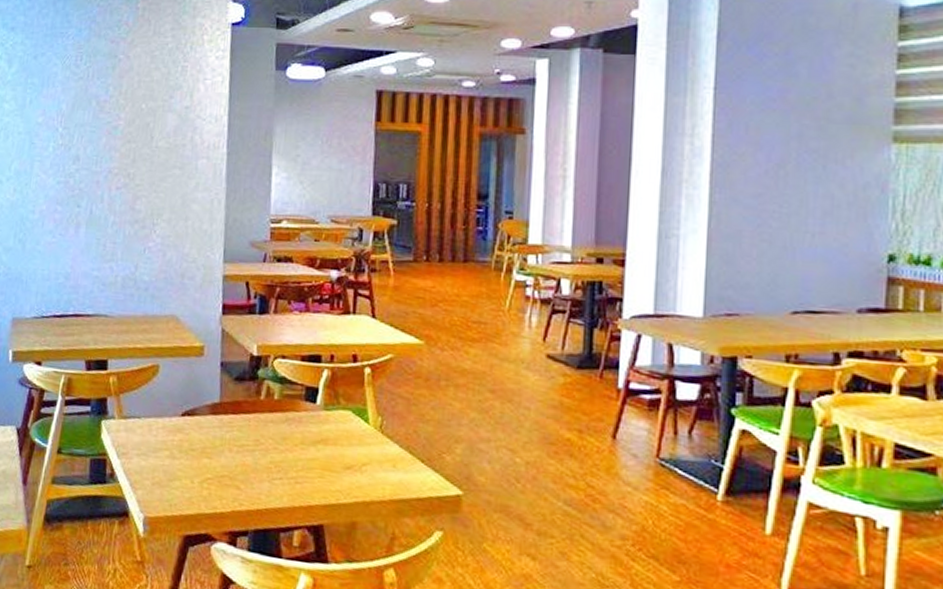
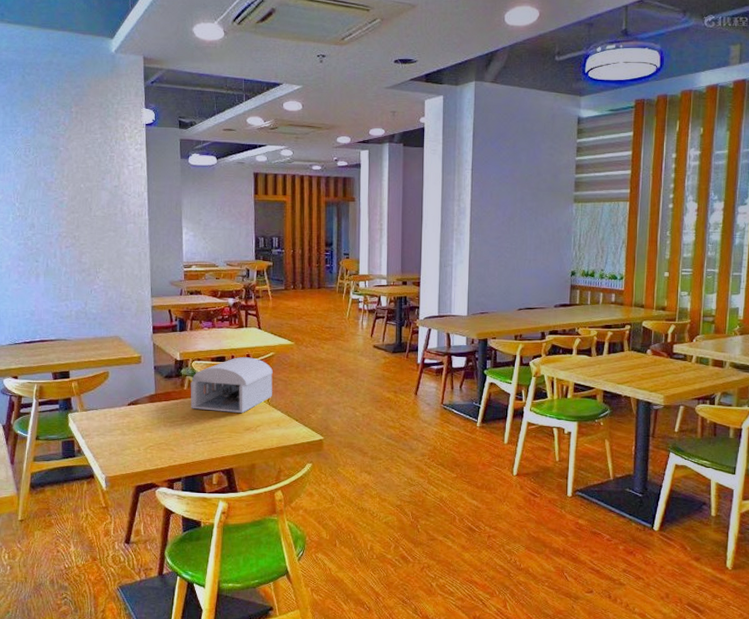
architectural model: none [268,357,390,442] -> present [190,357,273,413]

